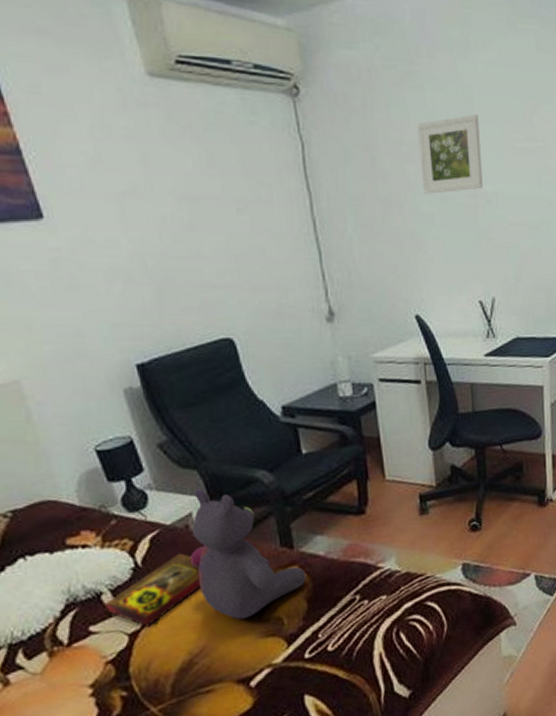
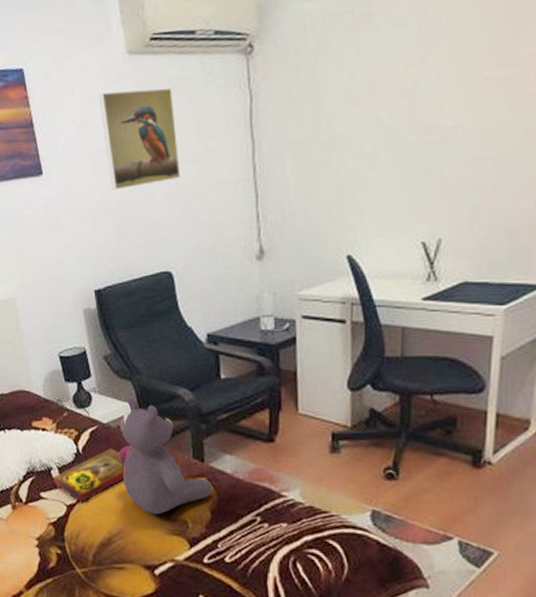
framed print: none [113,119,232,242] -> present [98,87,181,190]
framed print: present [417,114,483,194] -> none [369,47,443,135]

